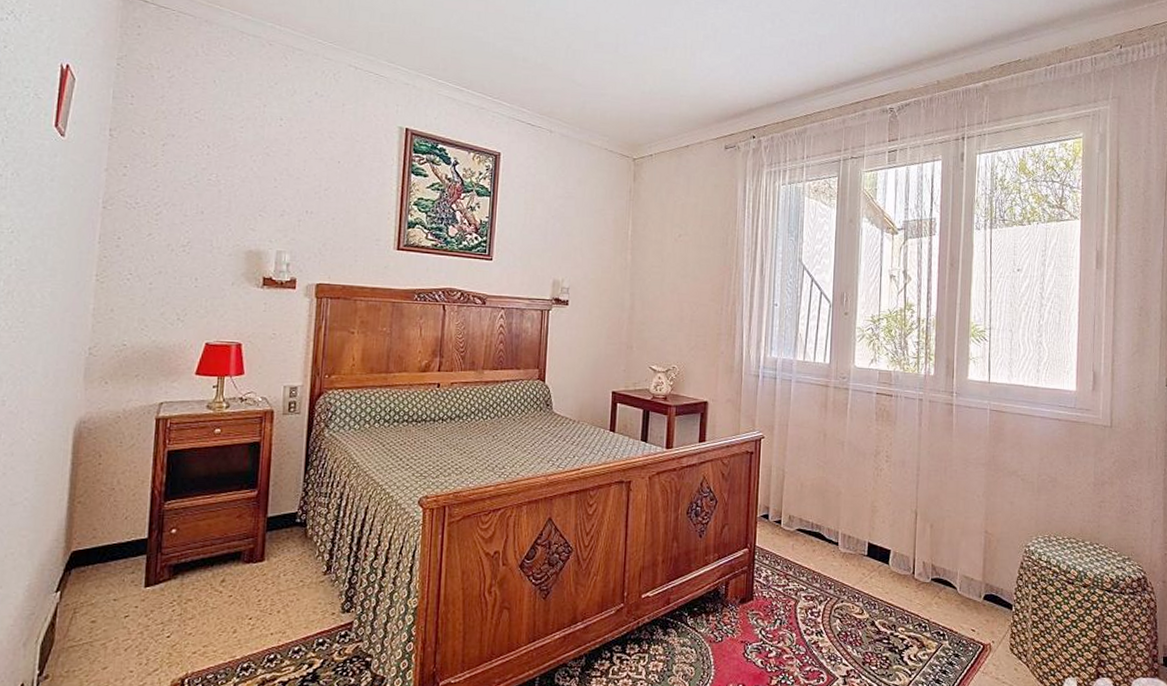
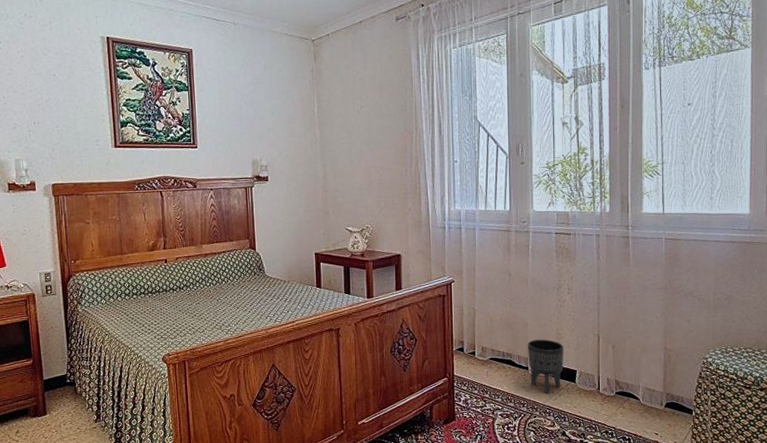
planter: none [839,510,878,576] -> present [528,339,564,394]

